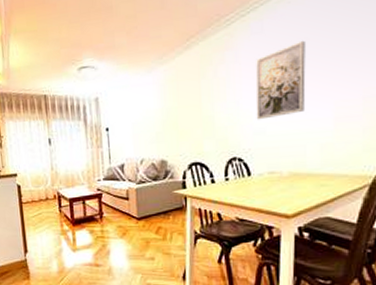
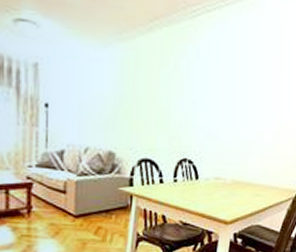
wall art: present [256,40,306,120] -> none [209,52,260,124]

